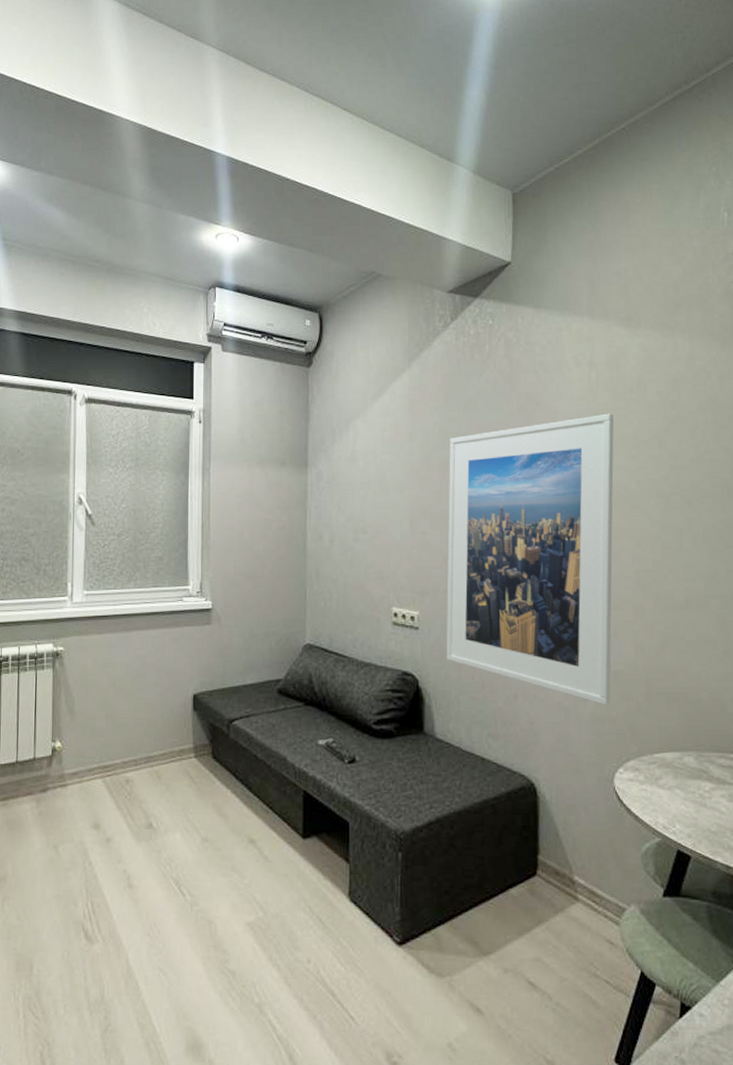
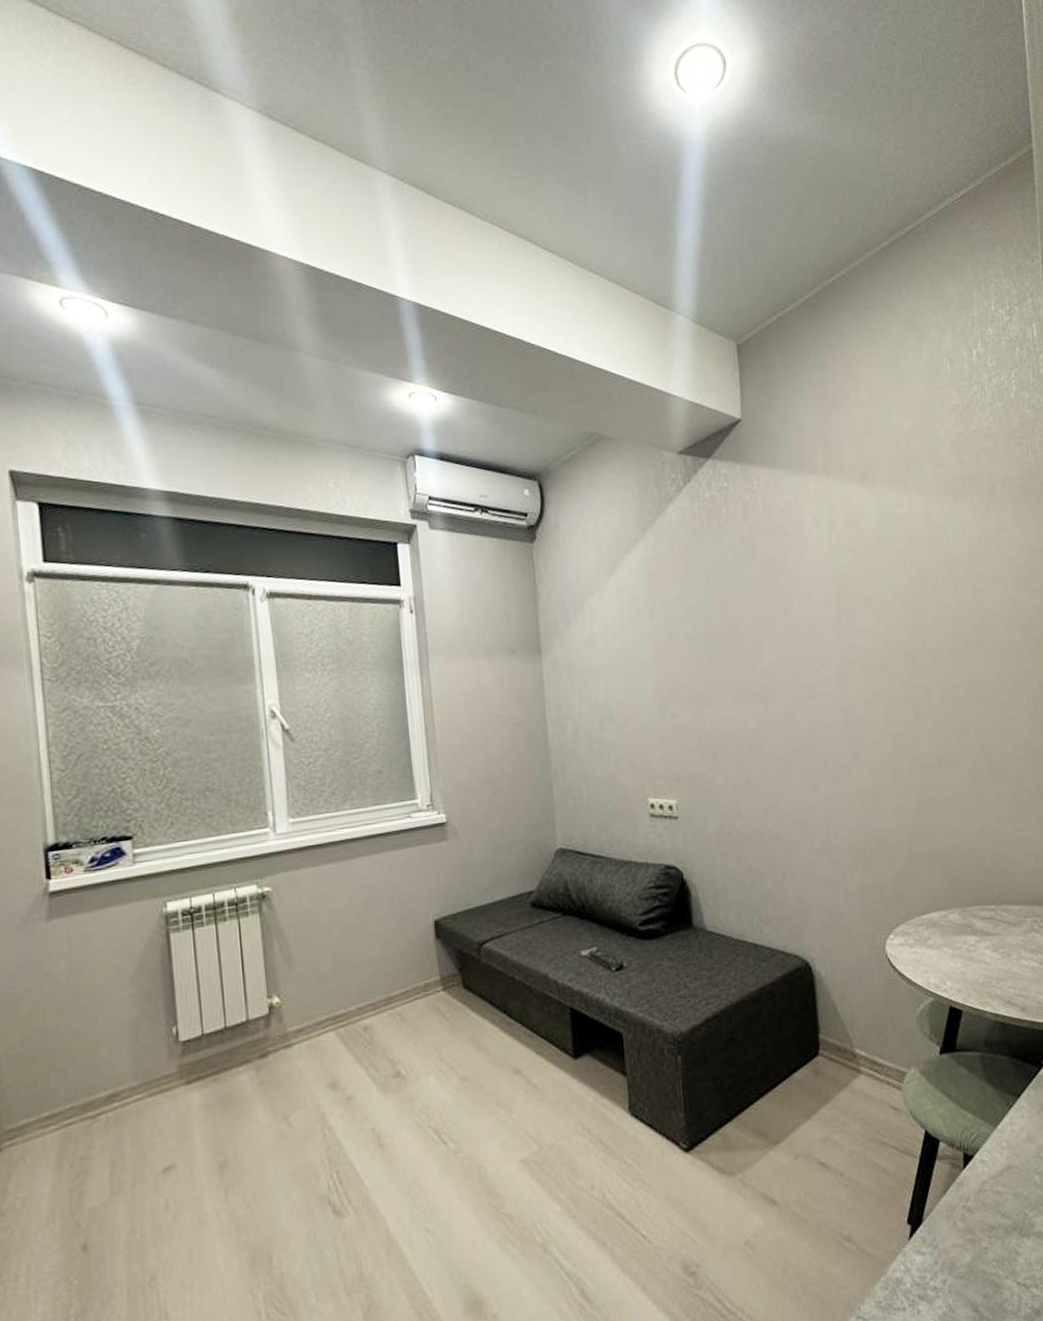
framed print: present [446,413,614,705] -> none [693,575,876,874]

